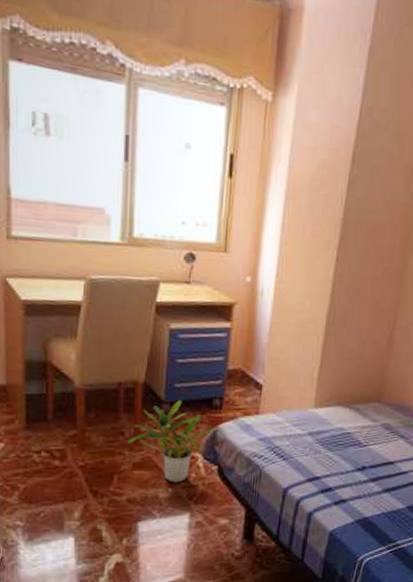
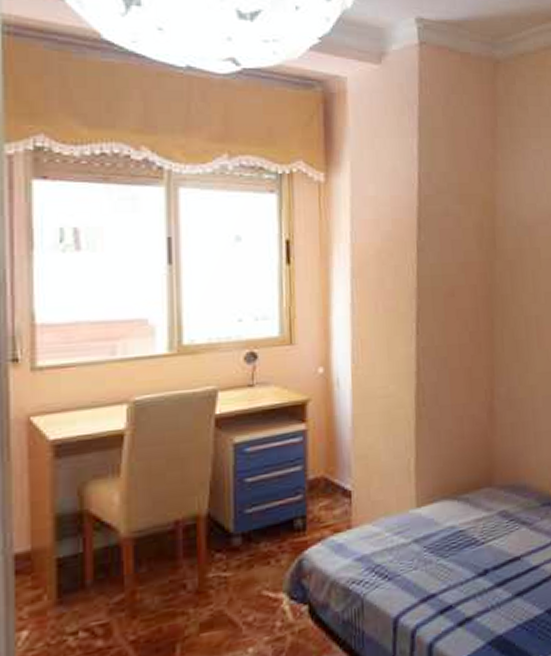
potted plant: present [128,400,216,483] -> none [191,529,302,640]

